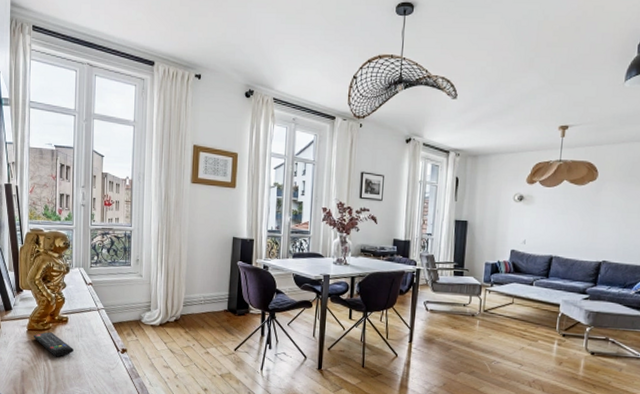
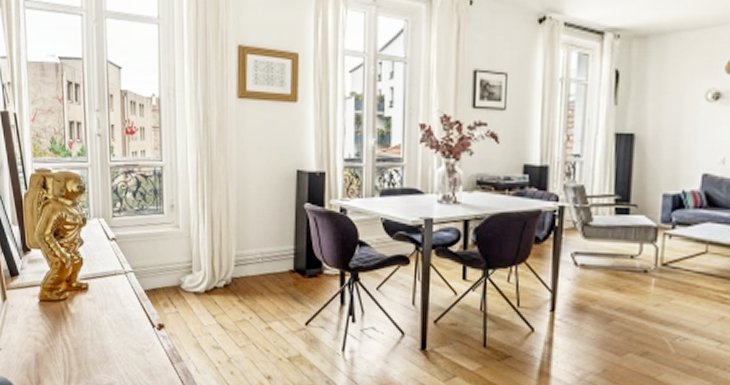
remote control: present [34,332,74,357] -> none [47,303,97,335]

